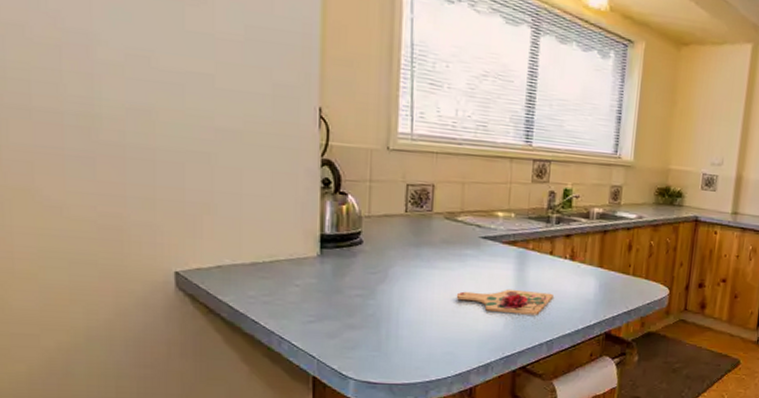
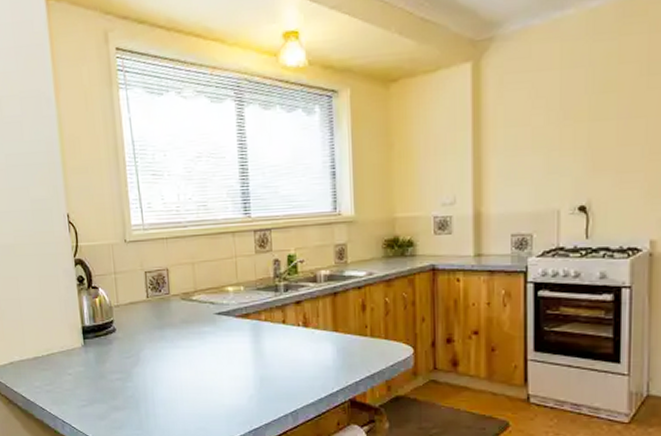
cutting board: present [456,289,553,315] -> none [200,361,292,387]

